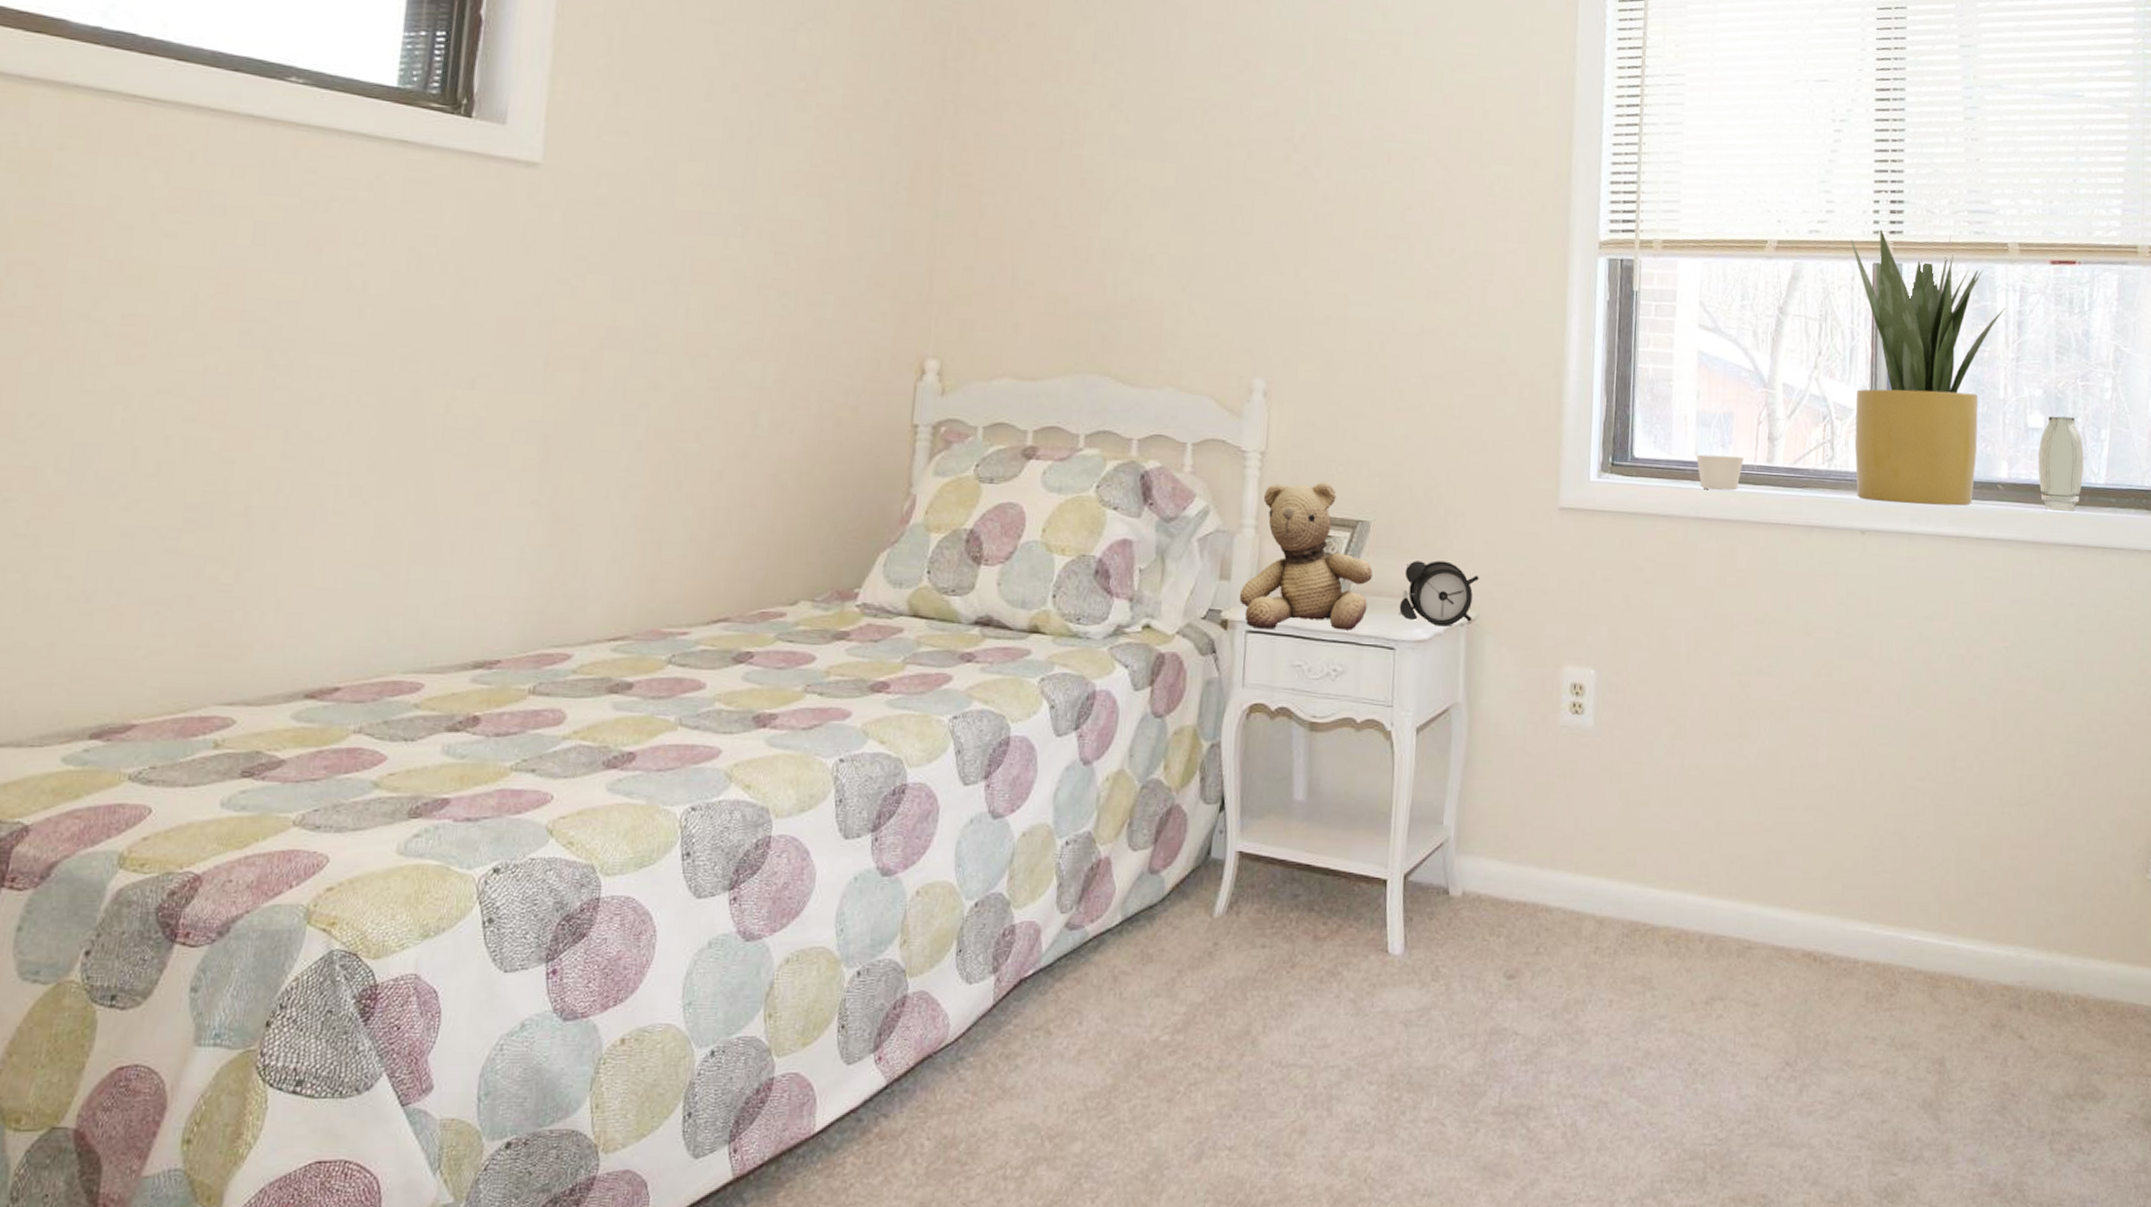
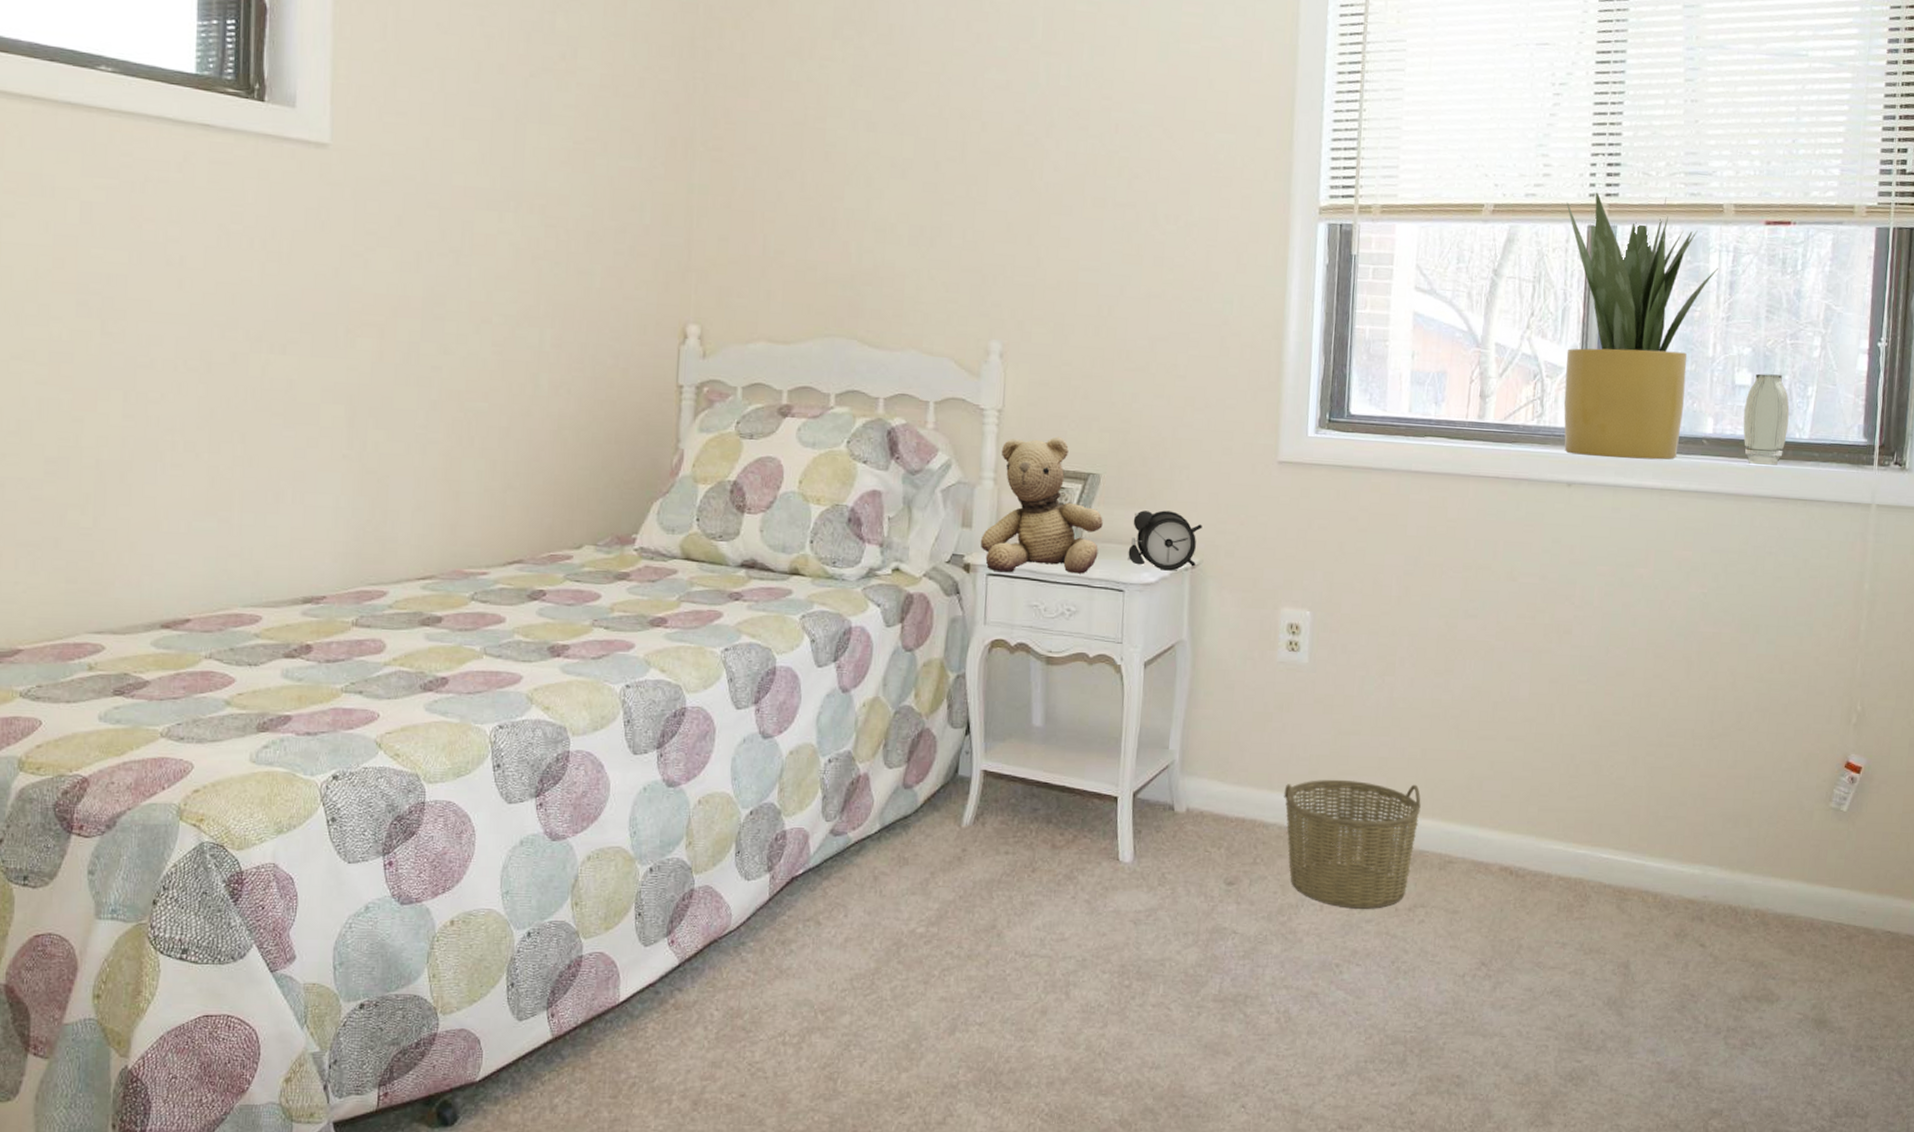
basket: none [1568,856,1717,1003] -> present [1284,779,1421,909]
candle: present [1696,454,1744,491] -> none [1410,411,1456,446]

